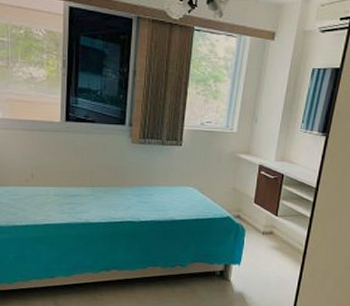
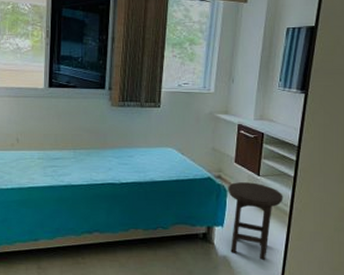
stool: none [246,222,299,296] -> present [228,182,283,260]

